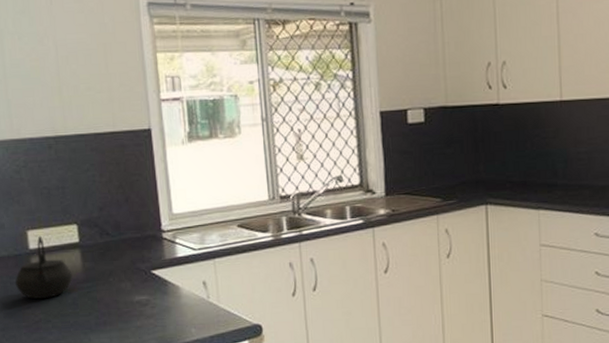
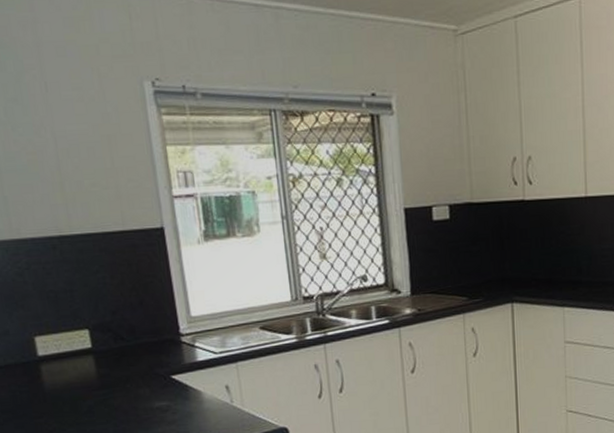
kettle: present [15,235,73,299] -> none [24,341,87,408]

